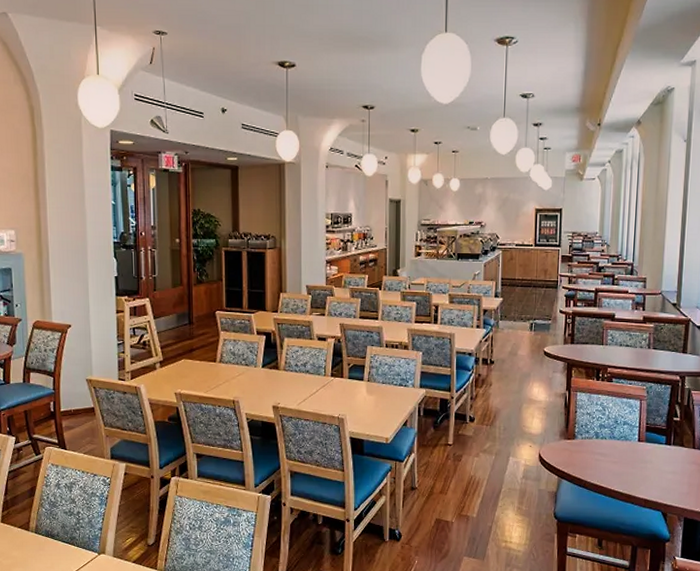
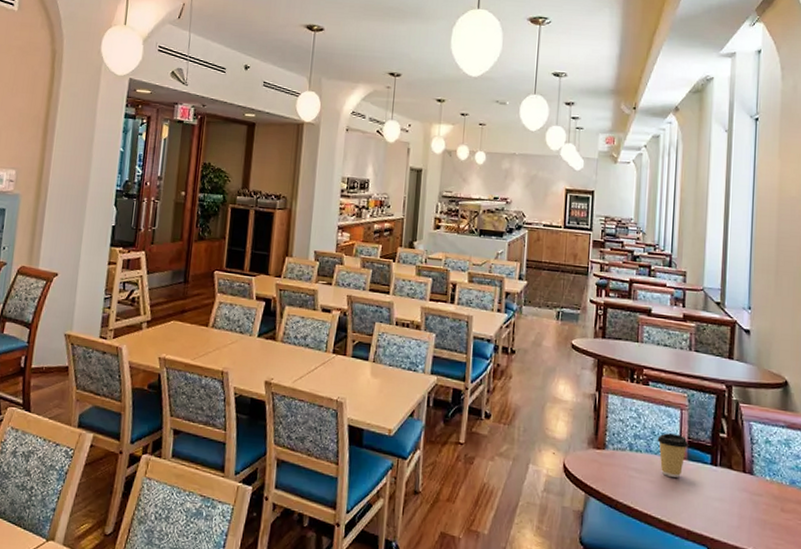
coffee cup: none [620,421,647,457] -> present [657,433,689,478]

